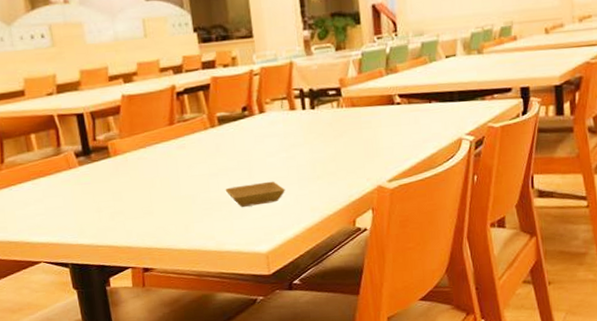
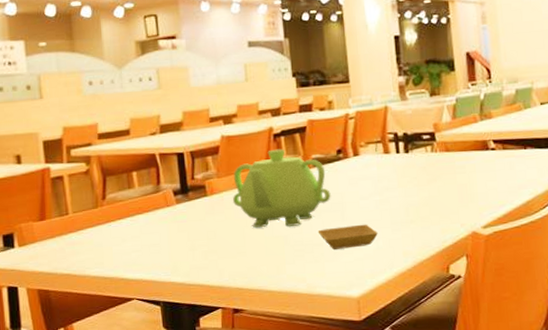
teapot: none [136,107,237,188] -> present [233,149,331,228]

